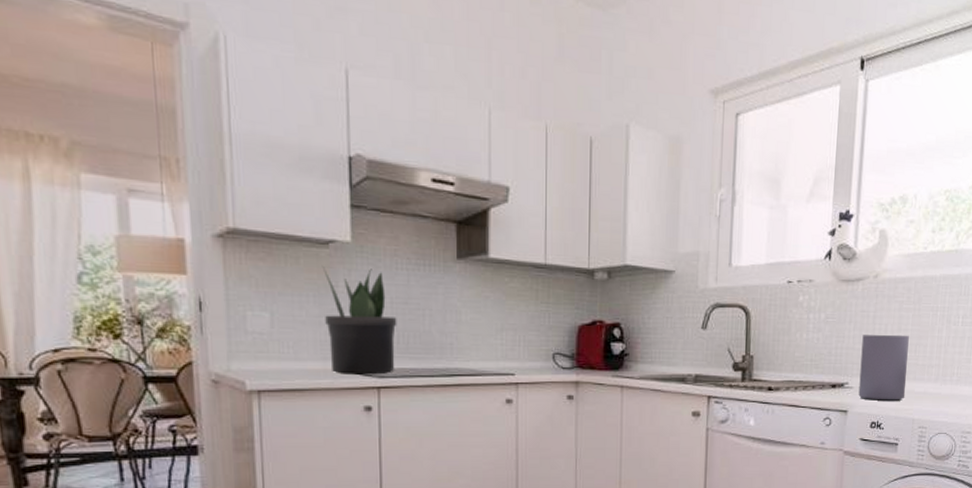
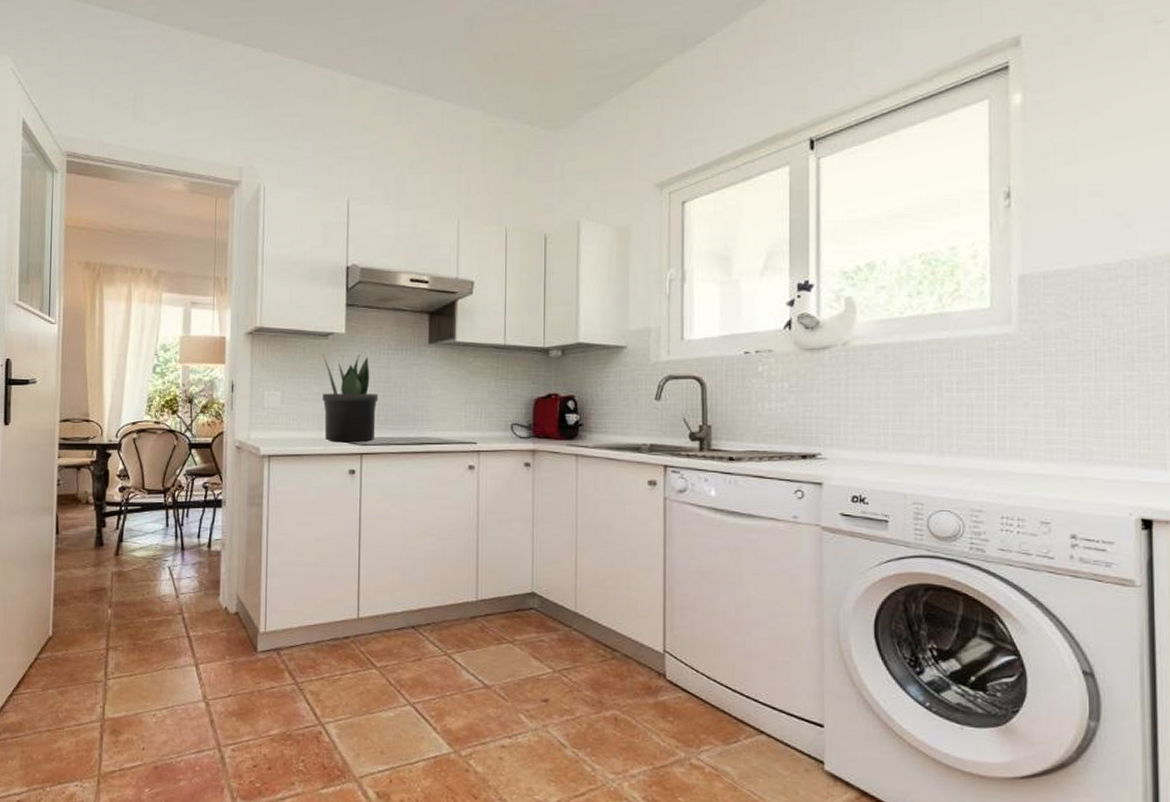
canister: present [858,334,909,401] -> none [834,403,892,474]

